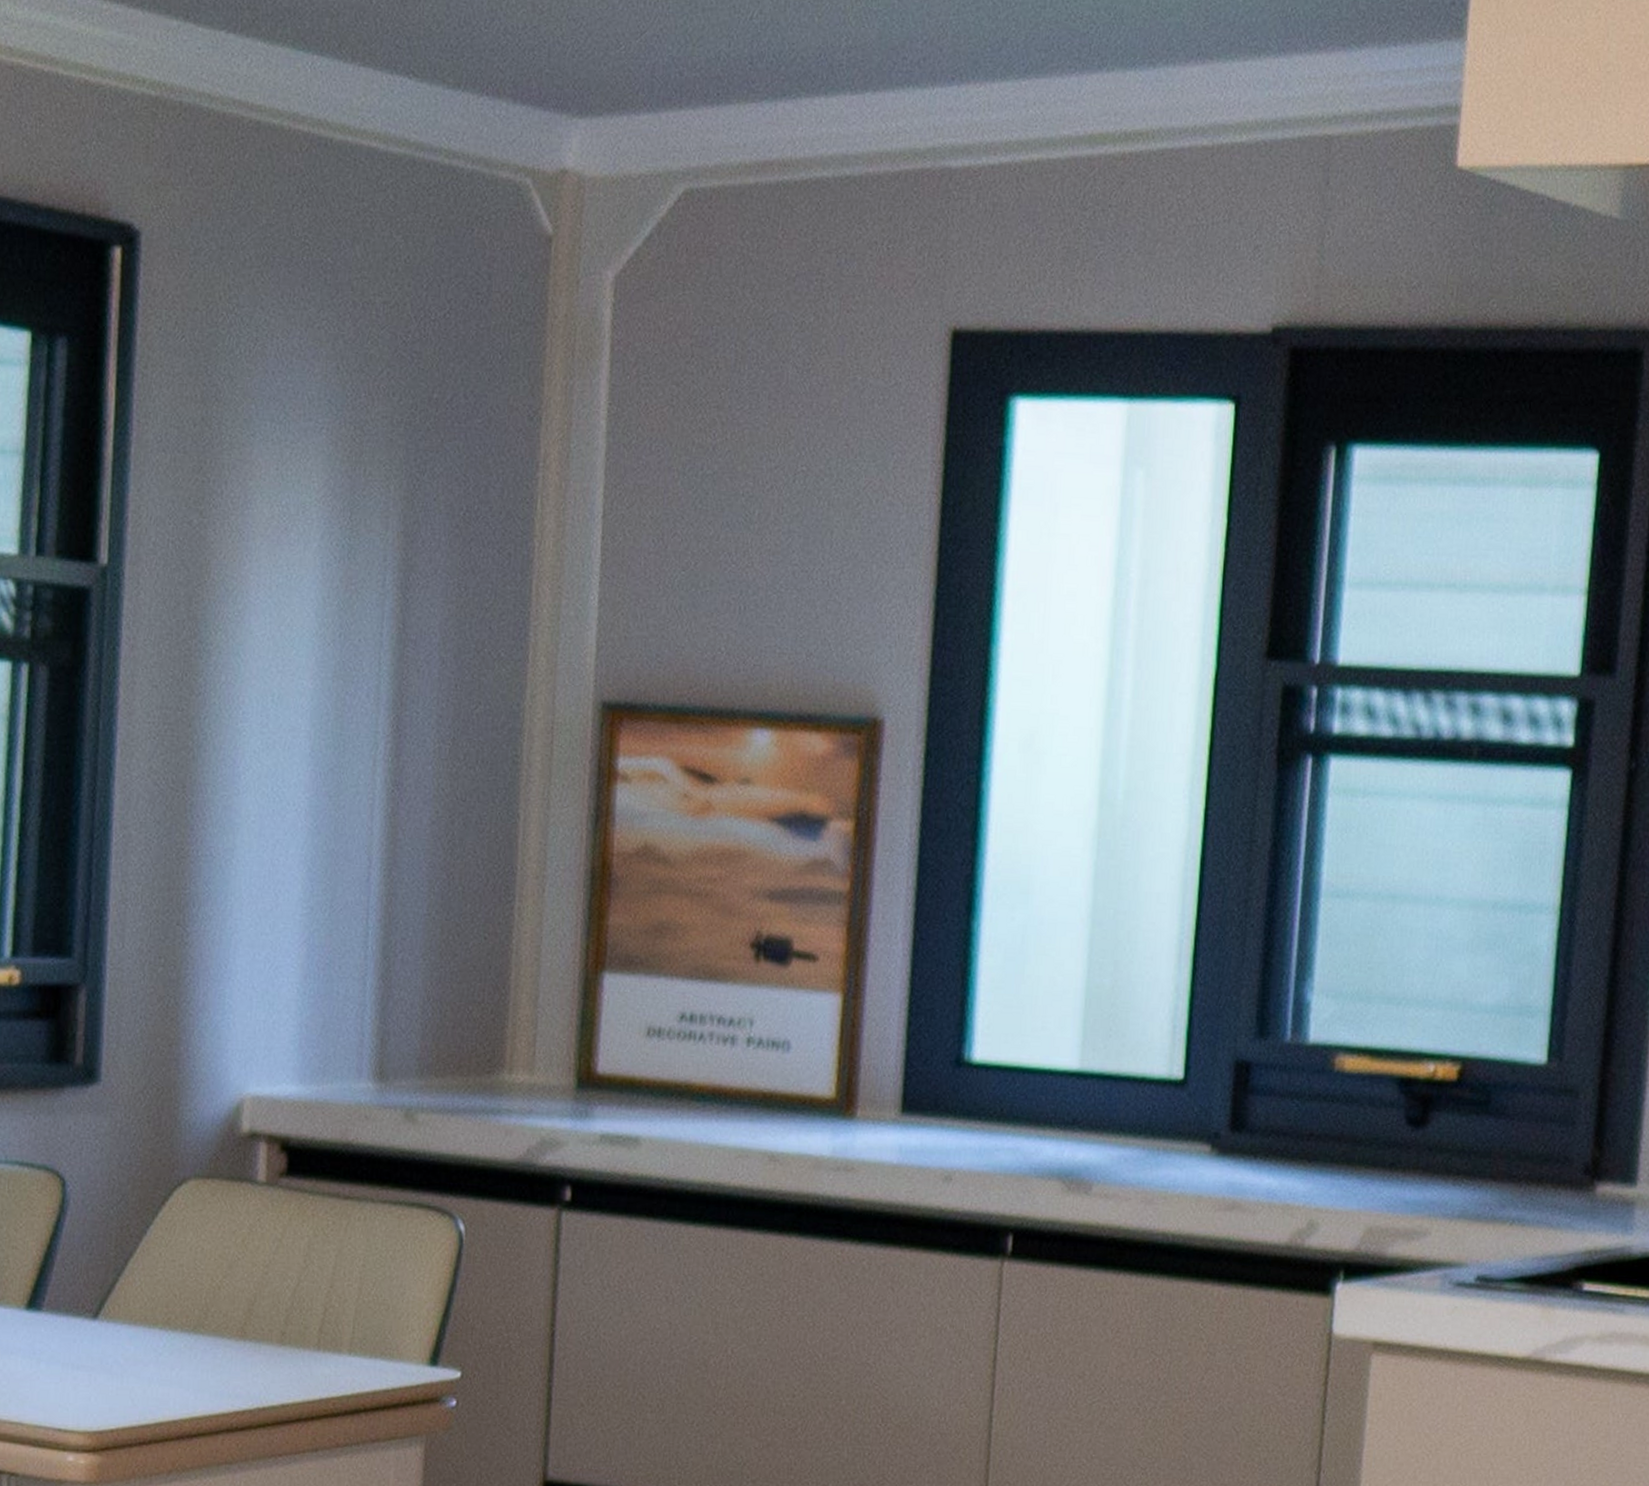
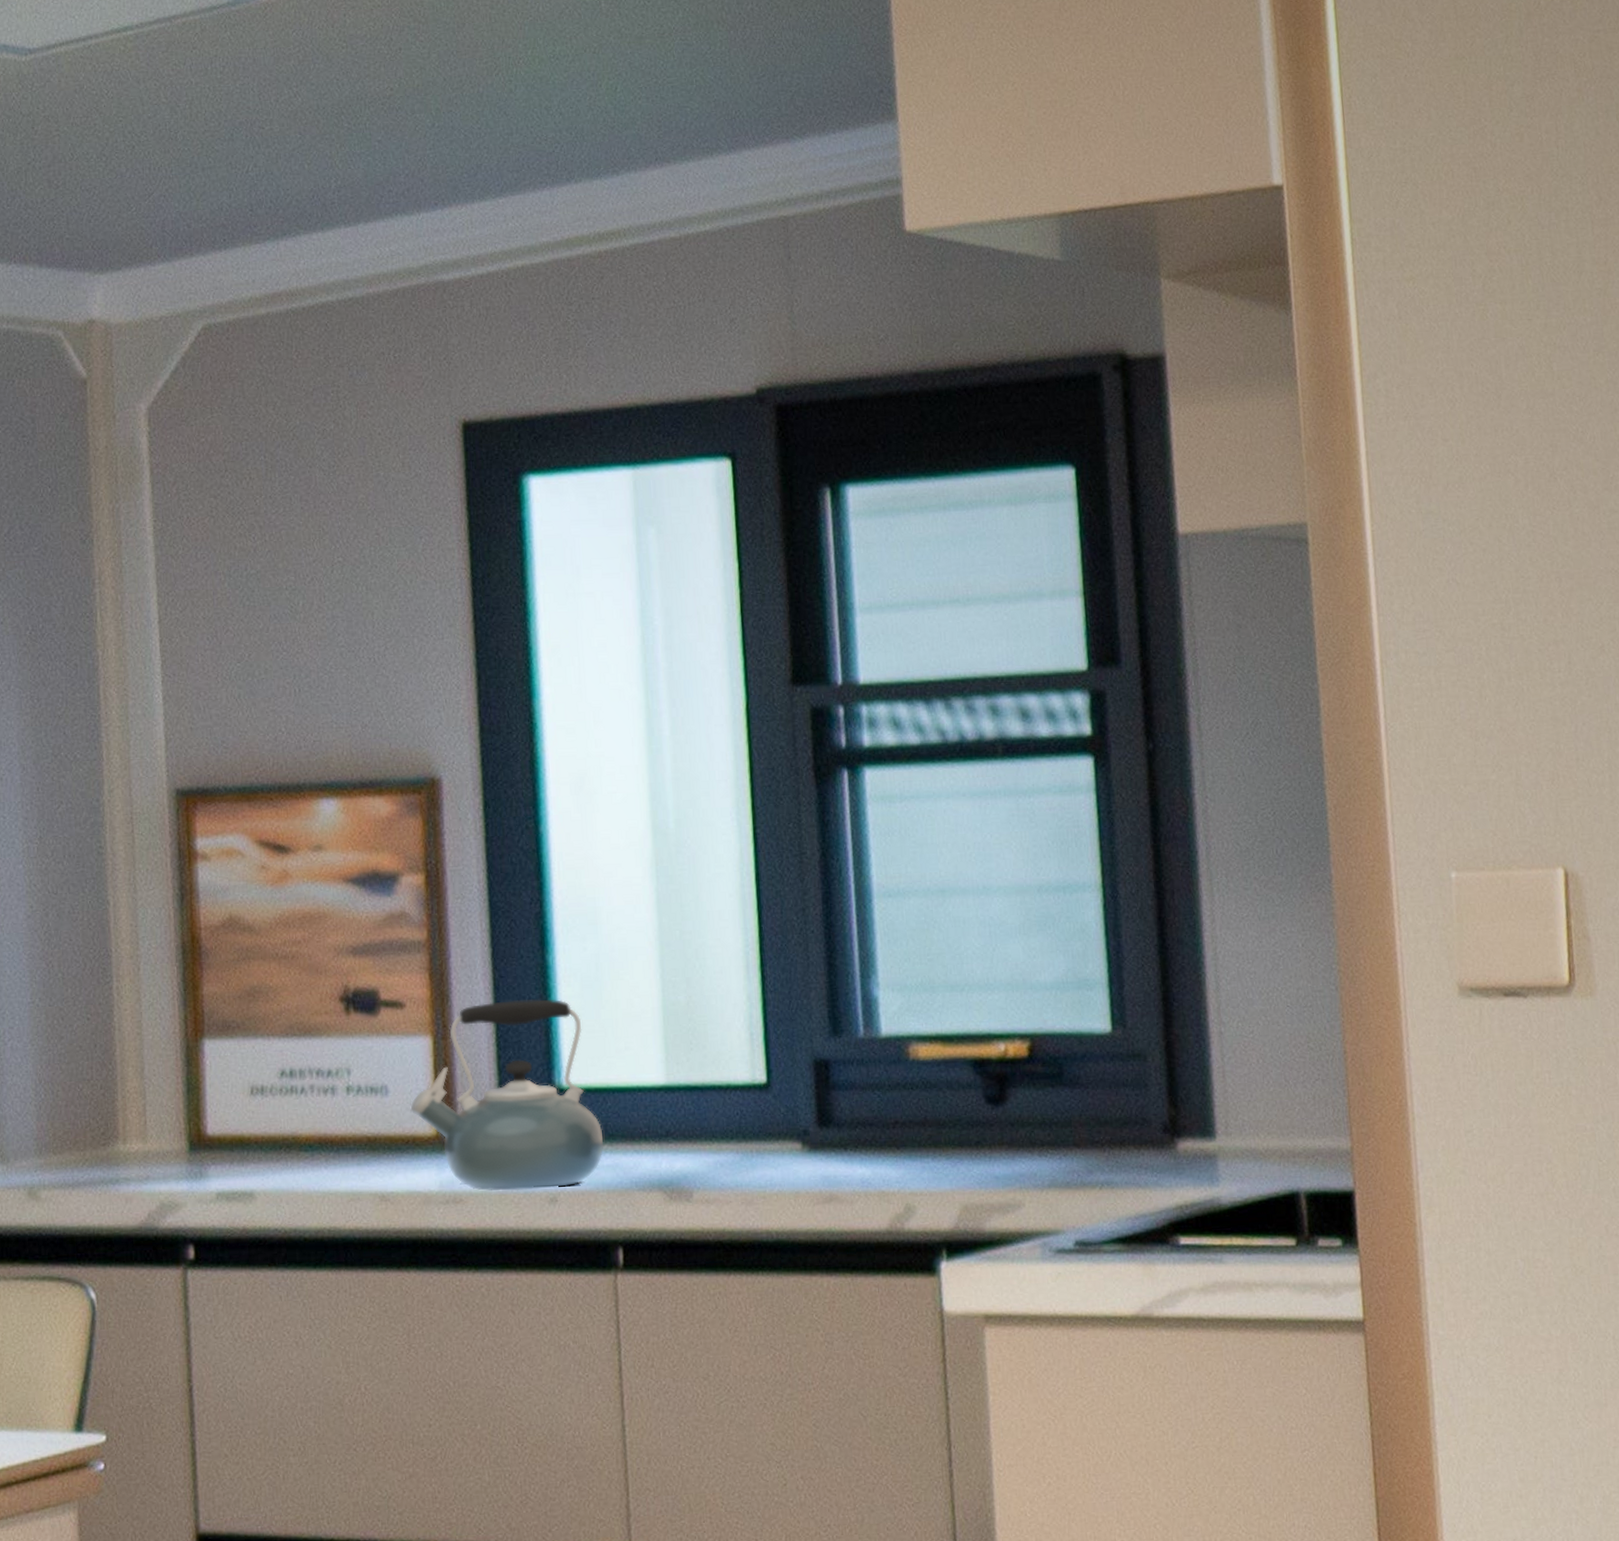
kettle: none [811,965,1008,1166] -> present [410,999,604,1192]

